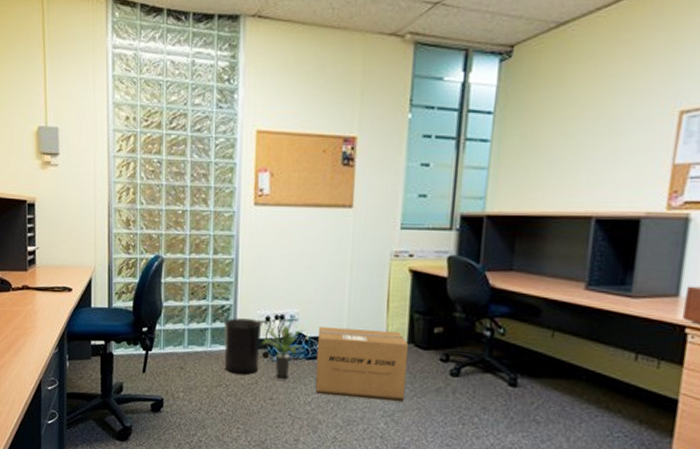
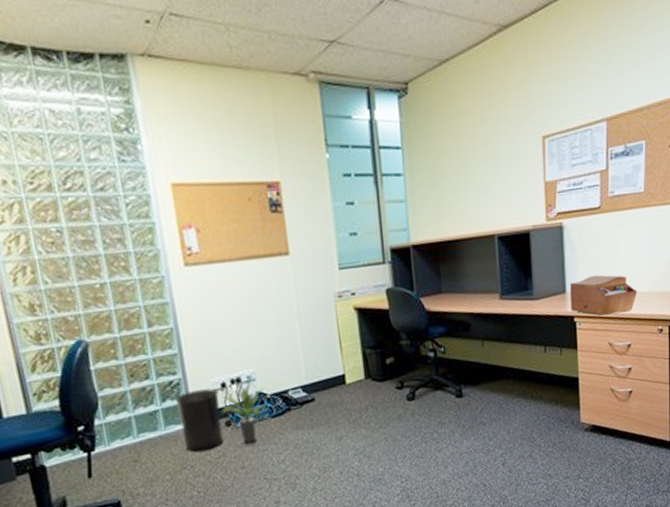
box: present [315,327,409,401] -> none [277,370,372,449]

